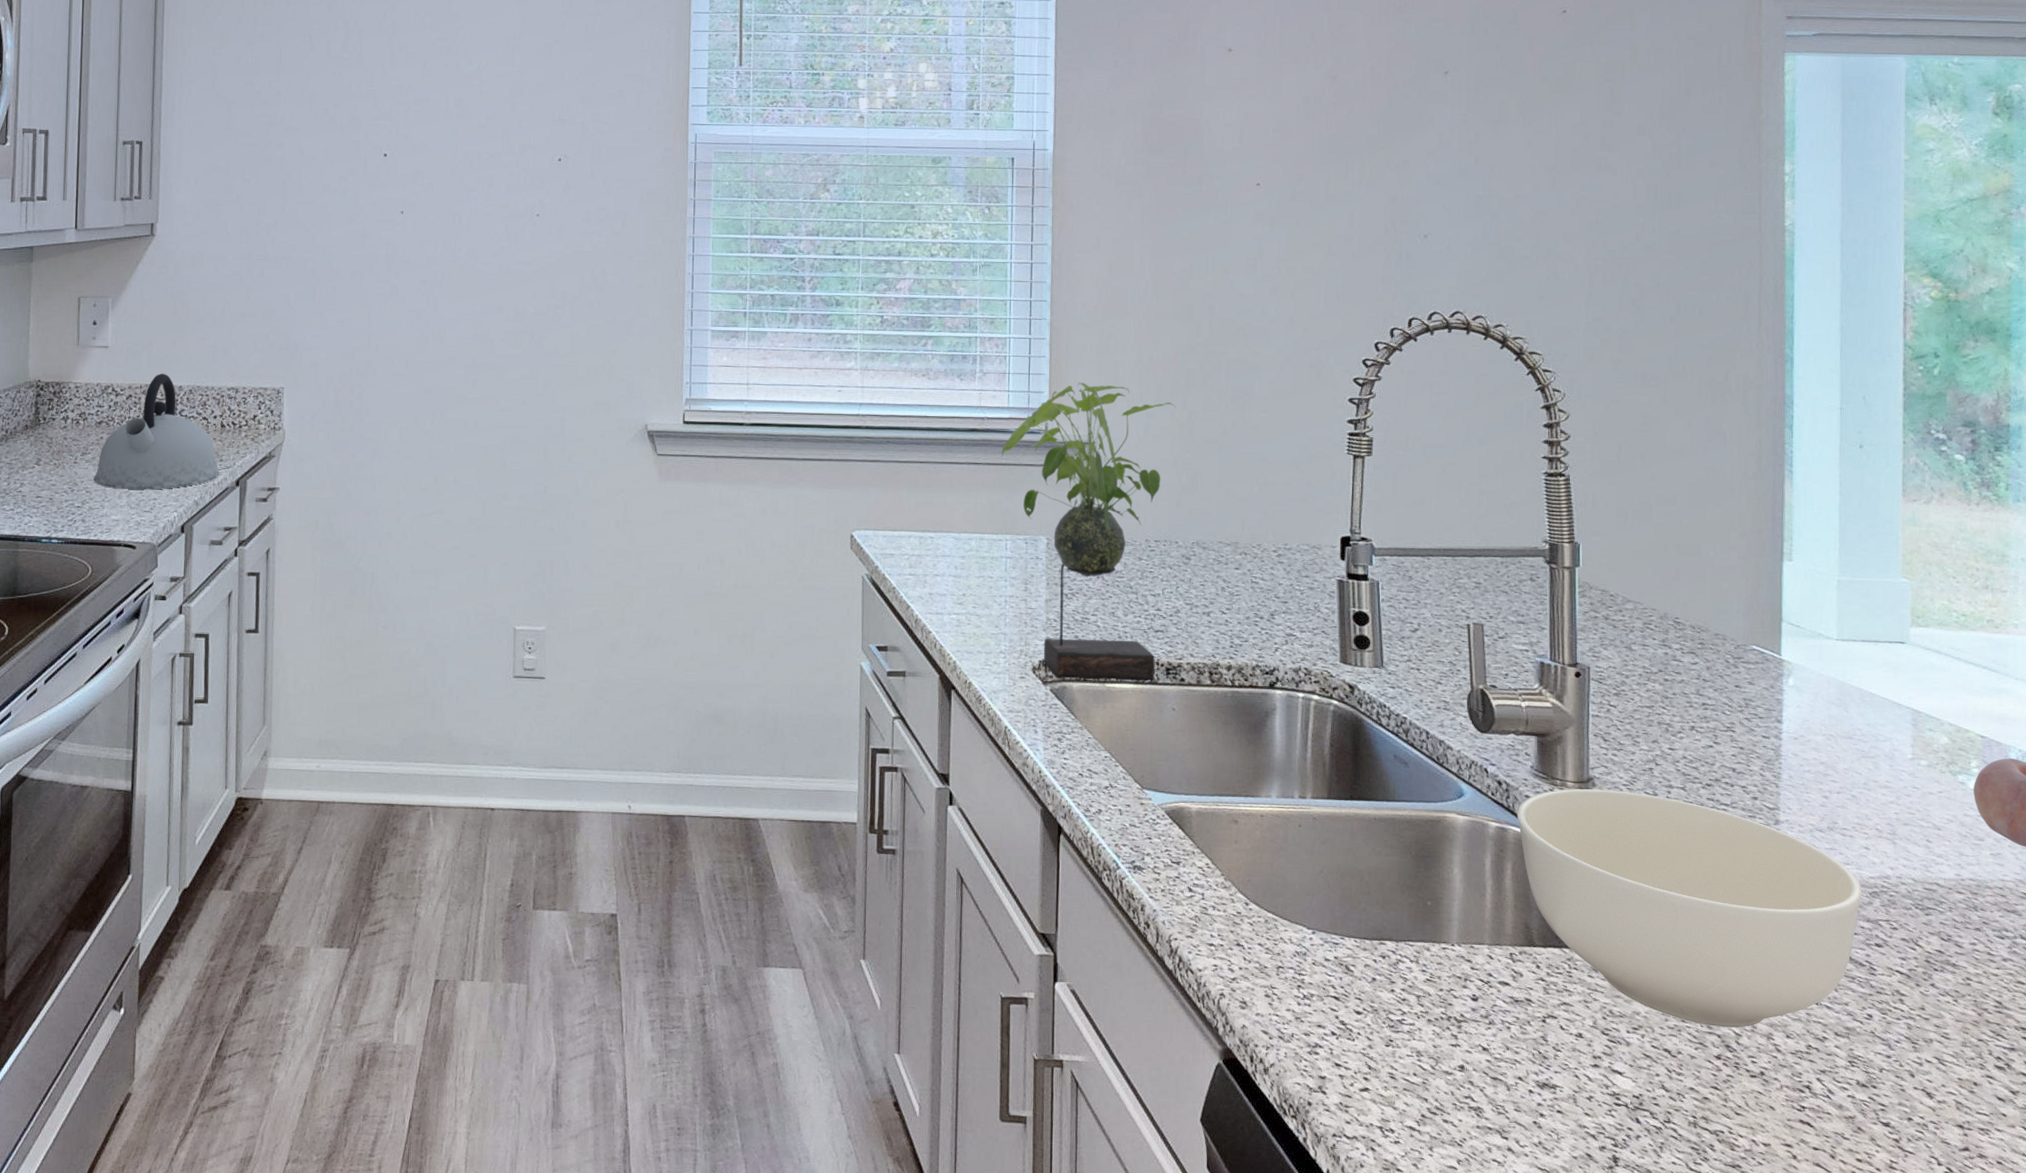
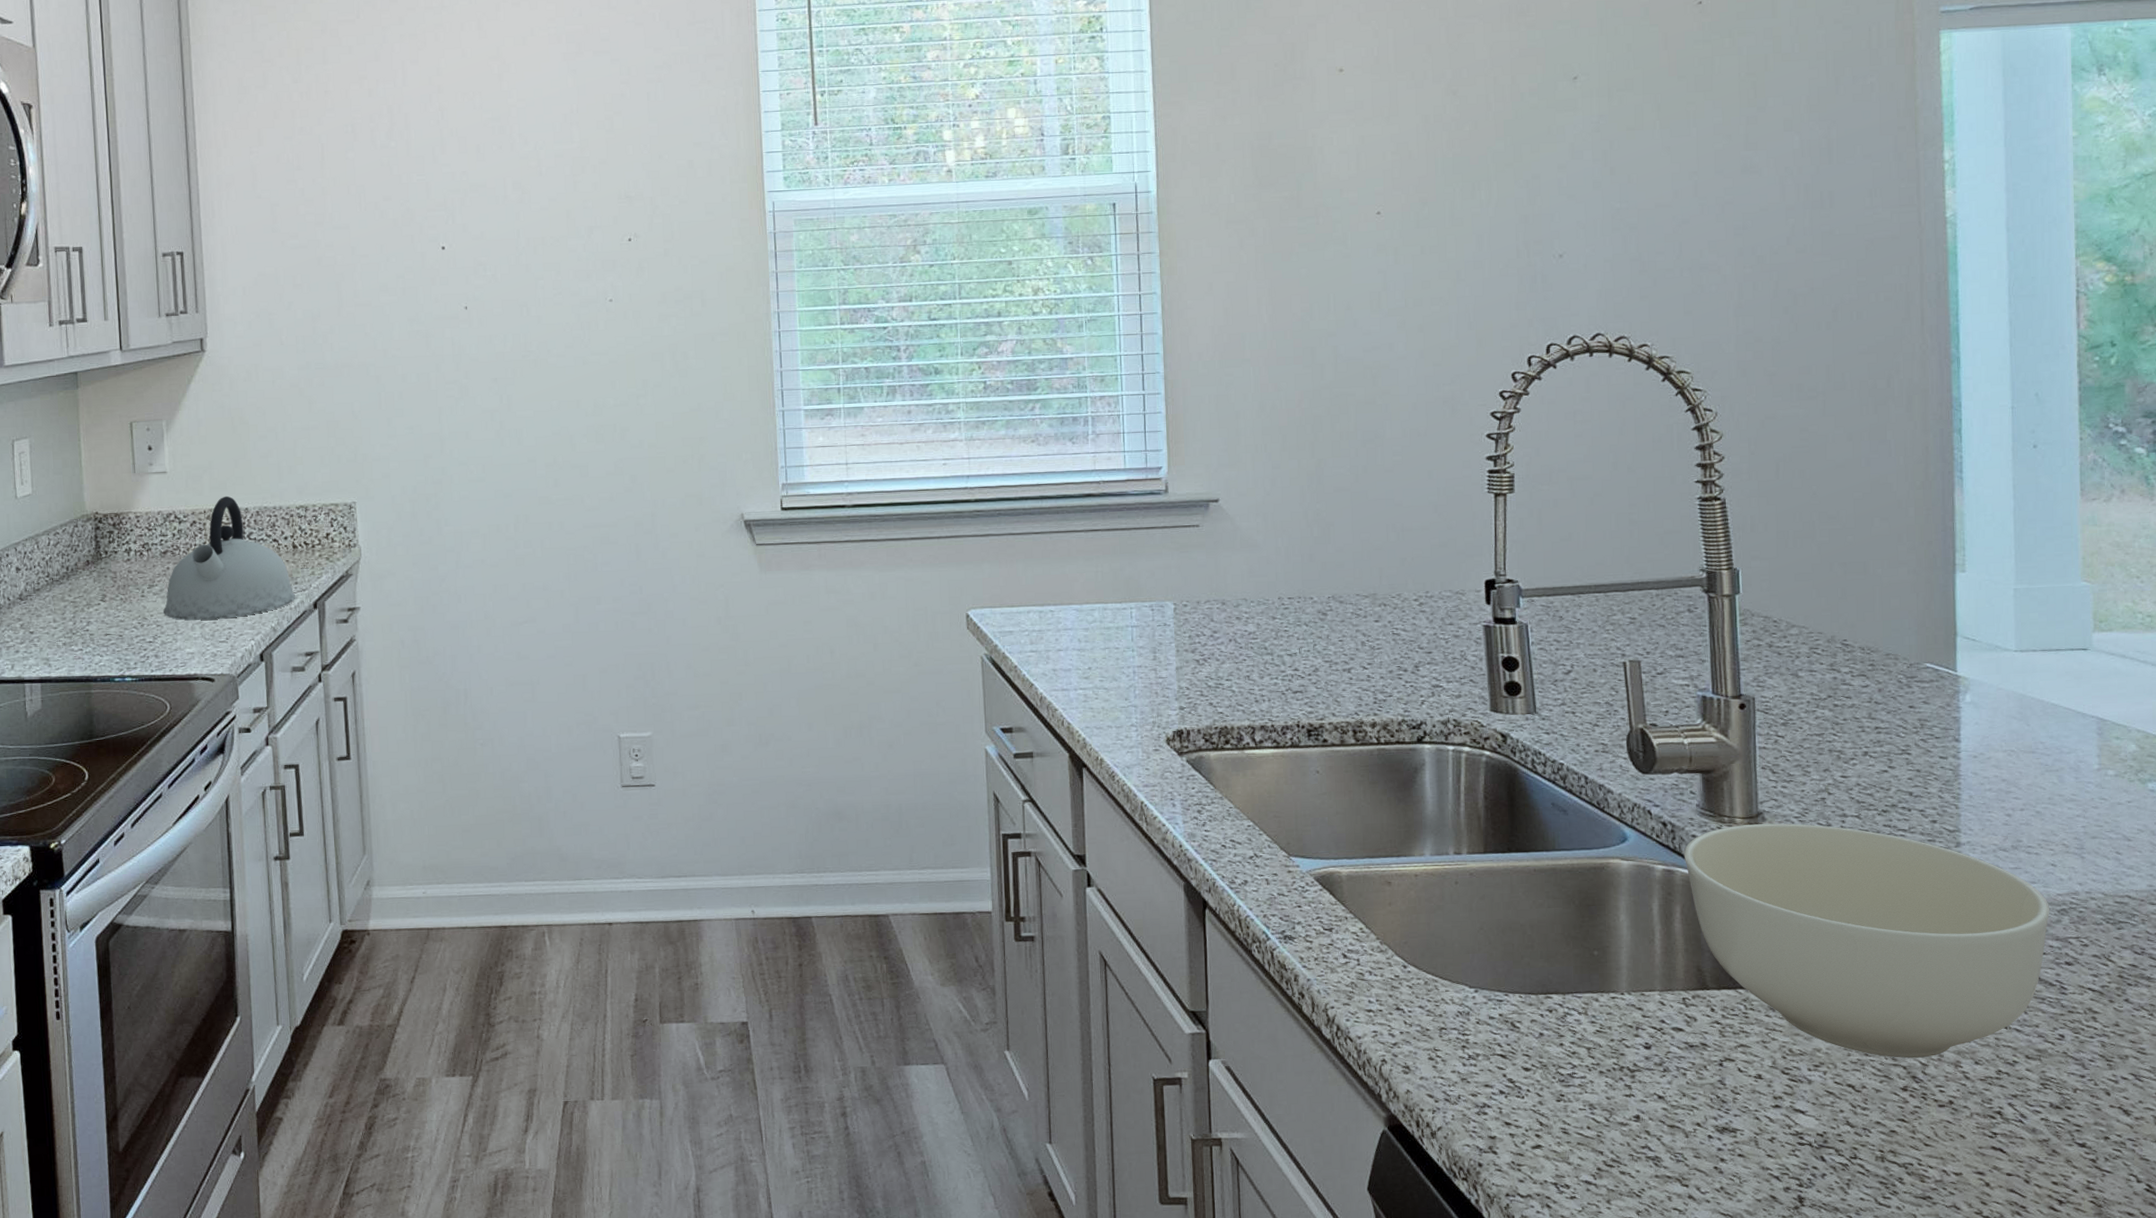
plant: present [1001,382,1176,681] -> none [1120,436,1303,748]

